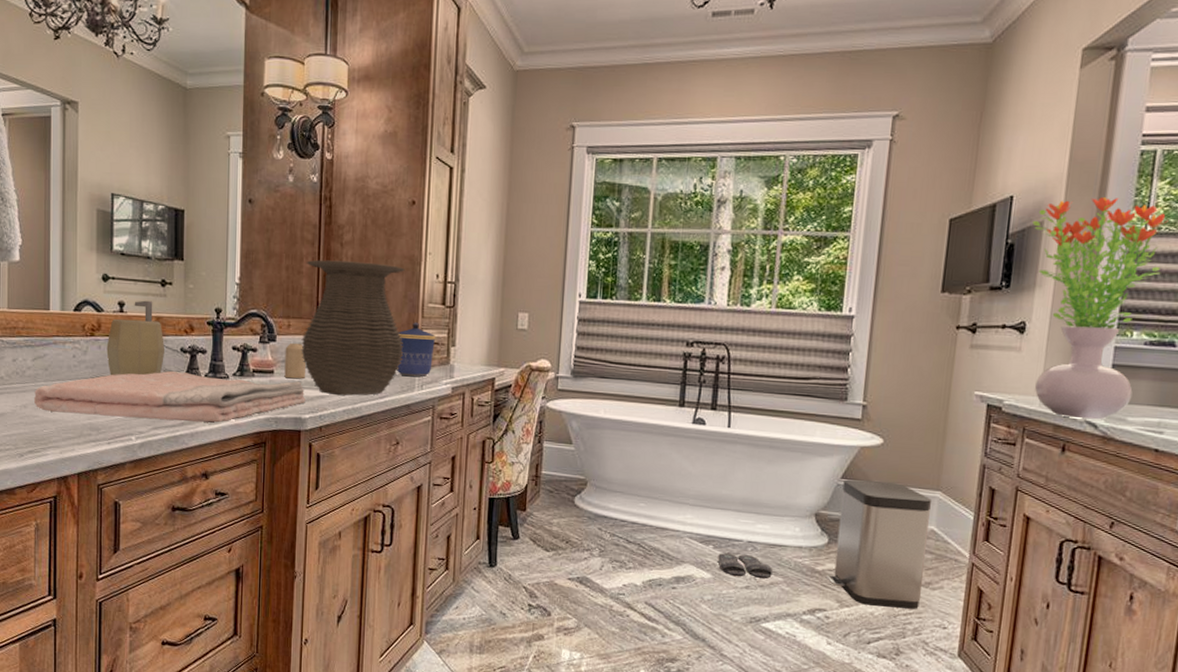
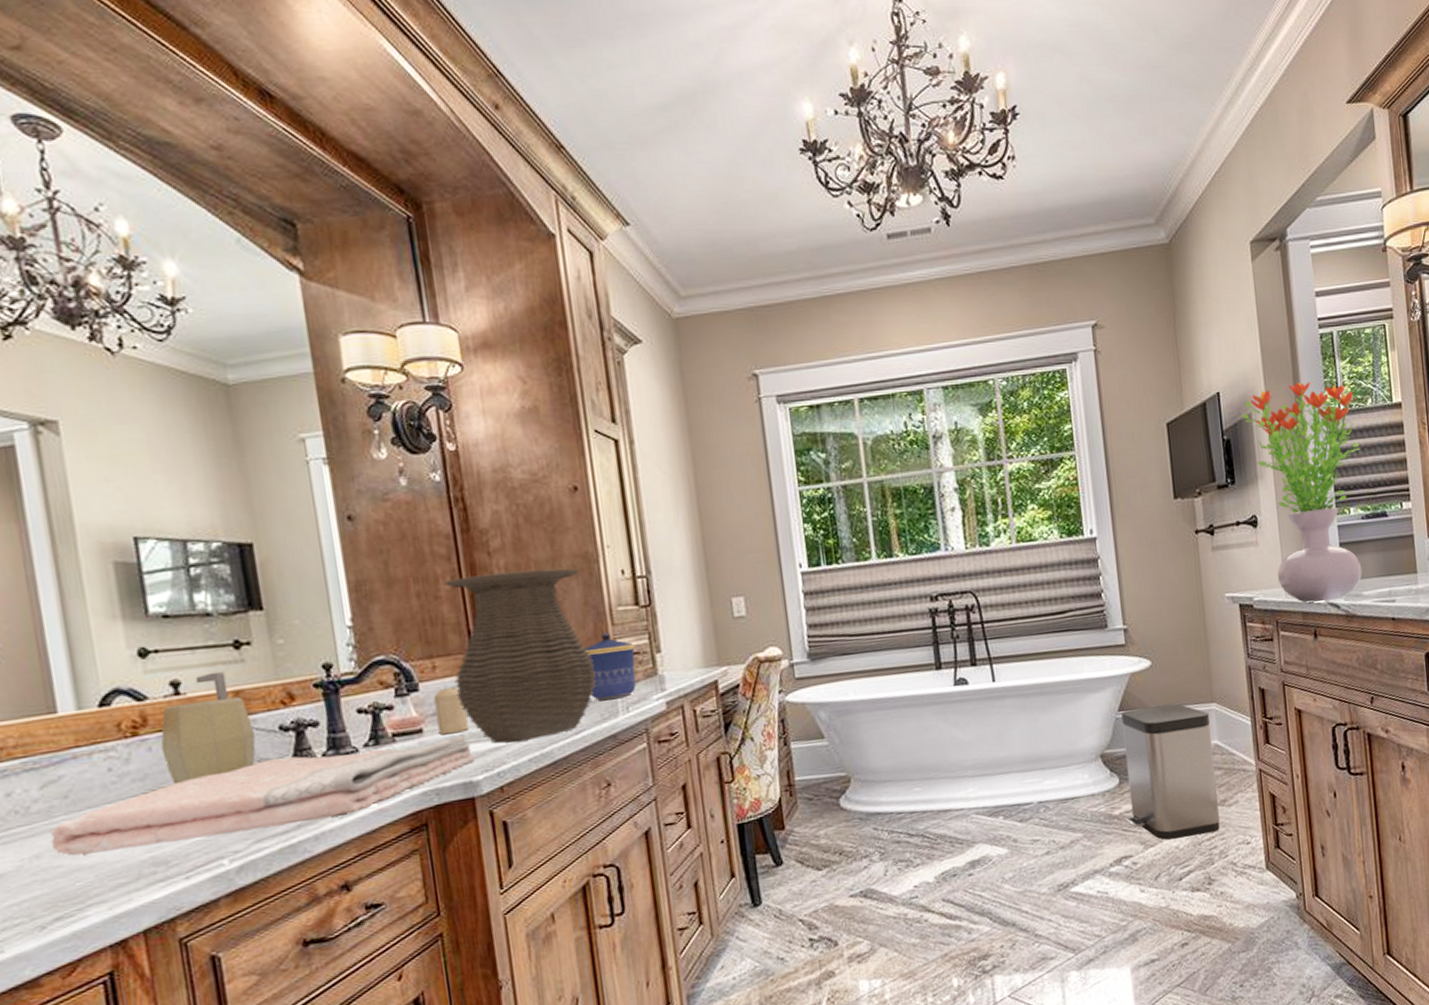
slippers: present [716,553,773,578] -> none [1010,816,1071,844]

